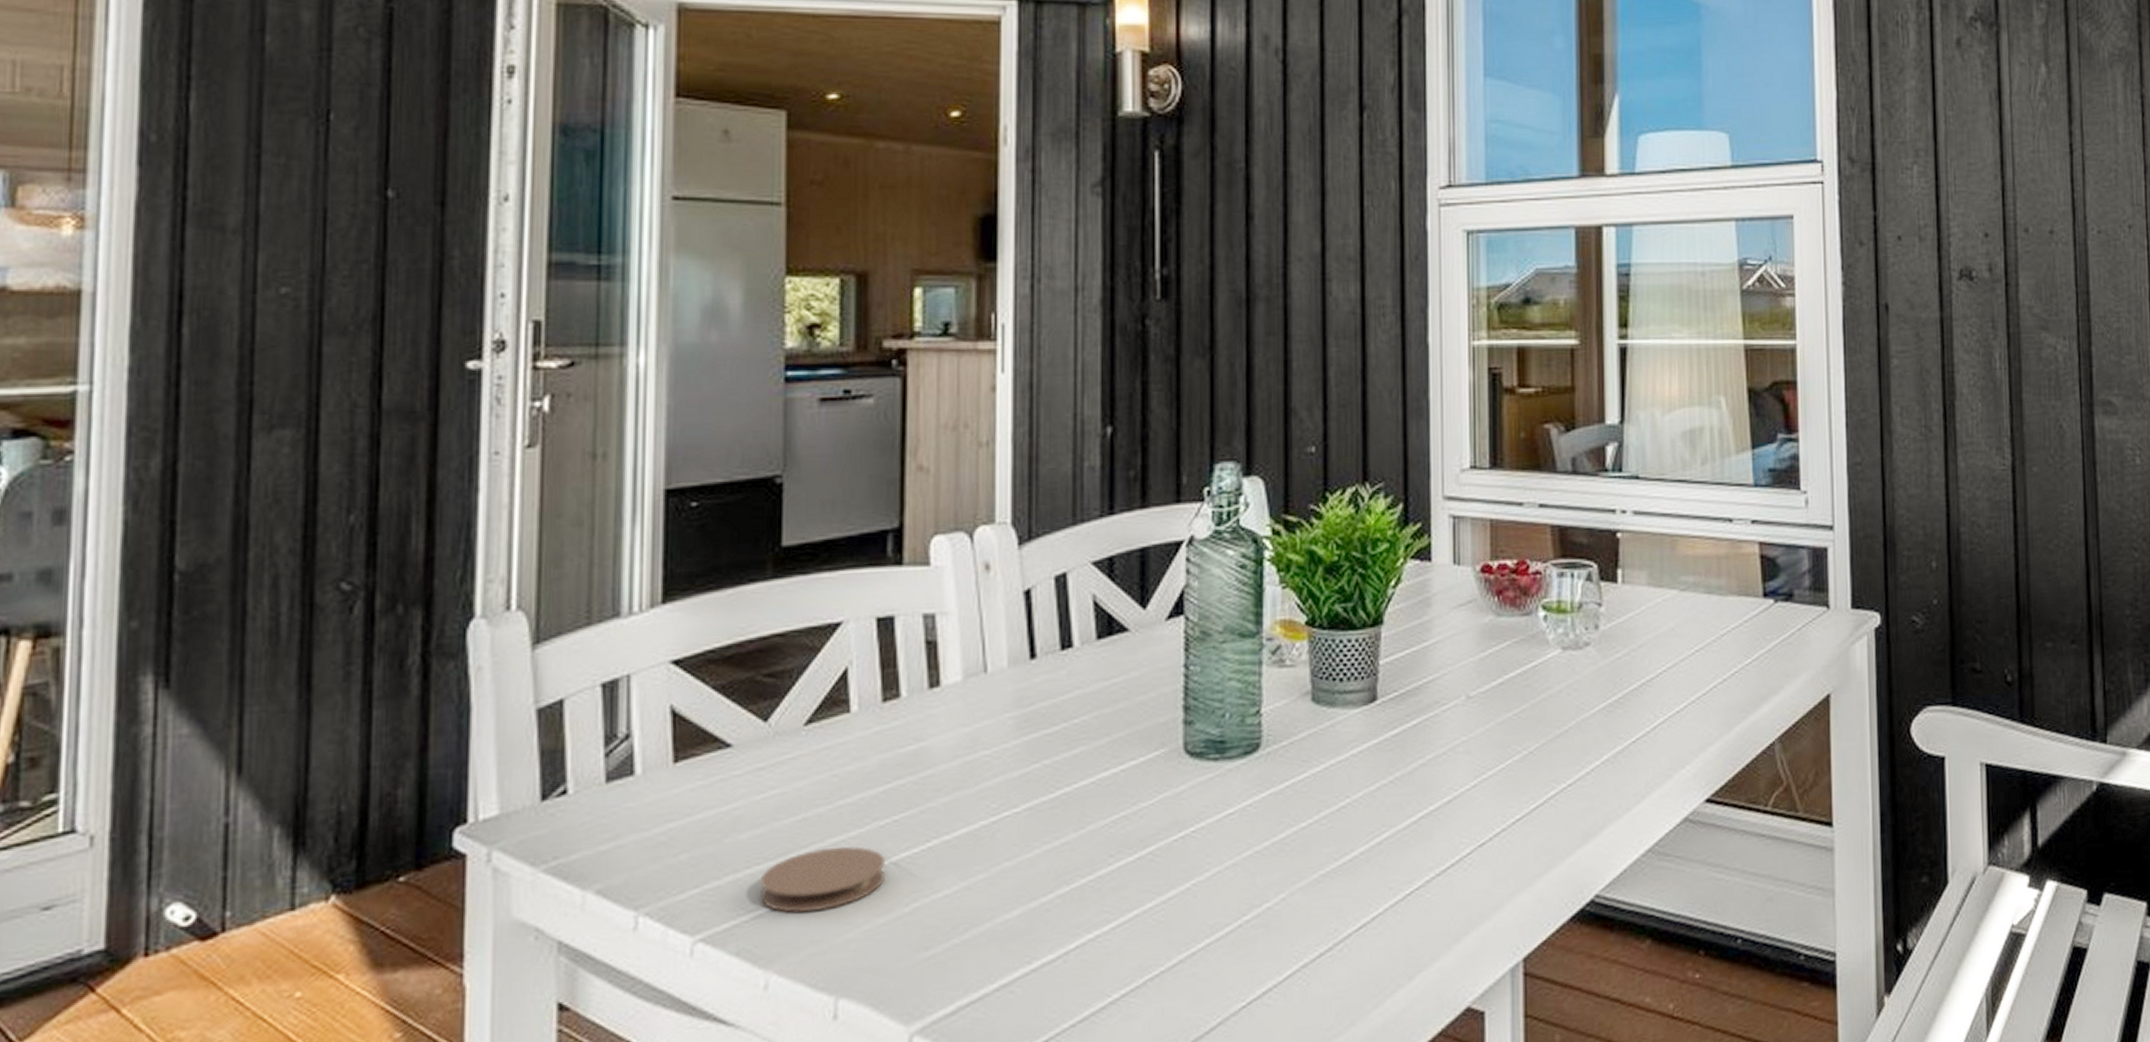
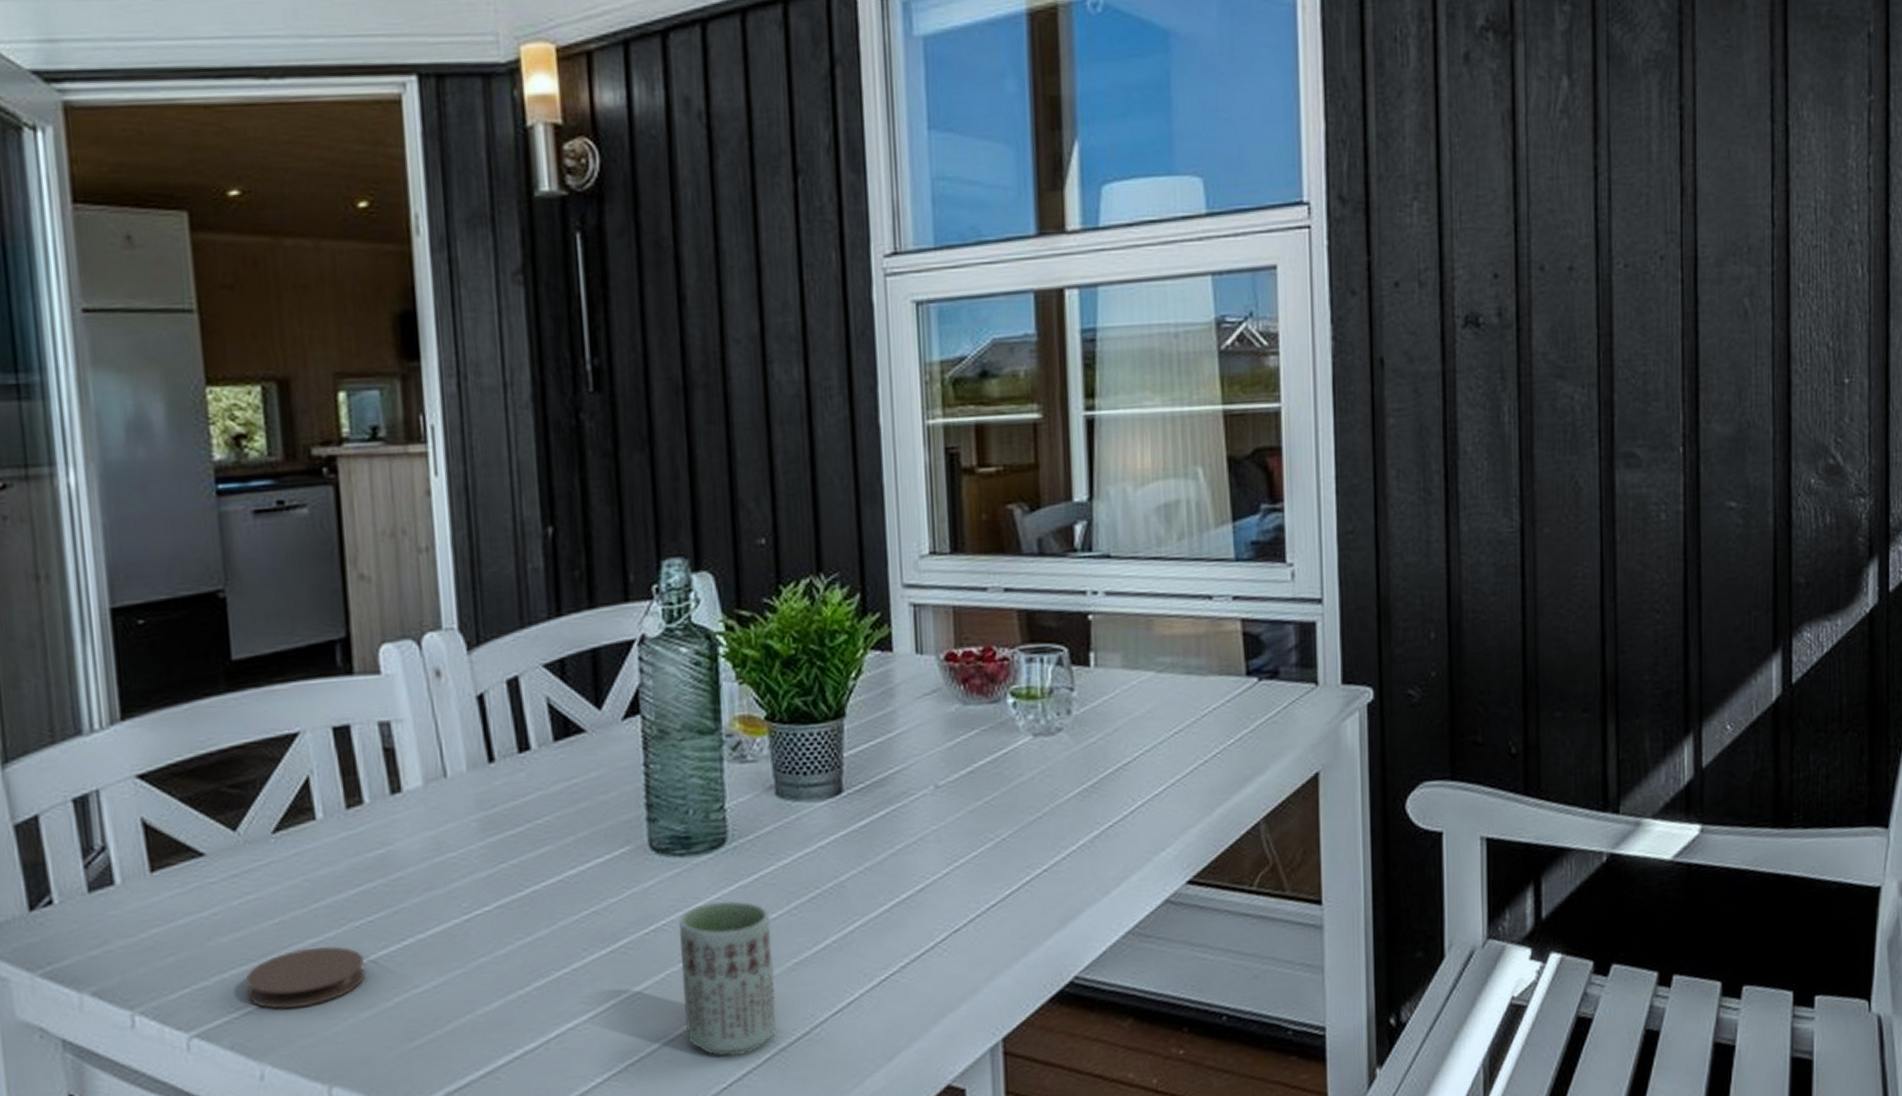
cup: none [1207,808,1300,974] -> present [679,900,777,1057]

